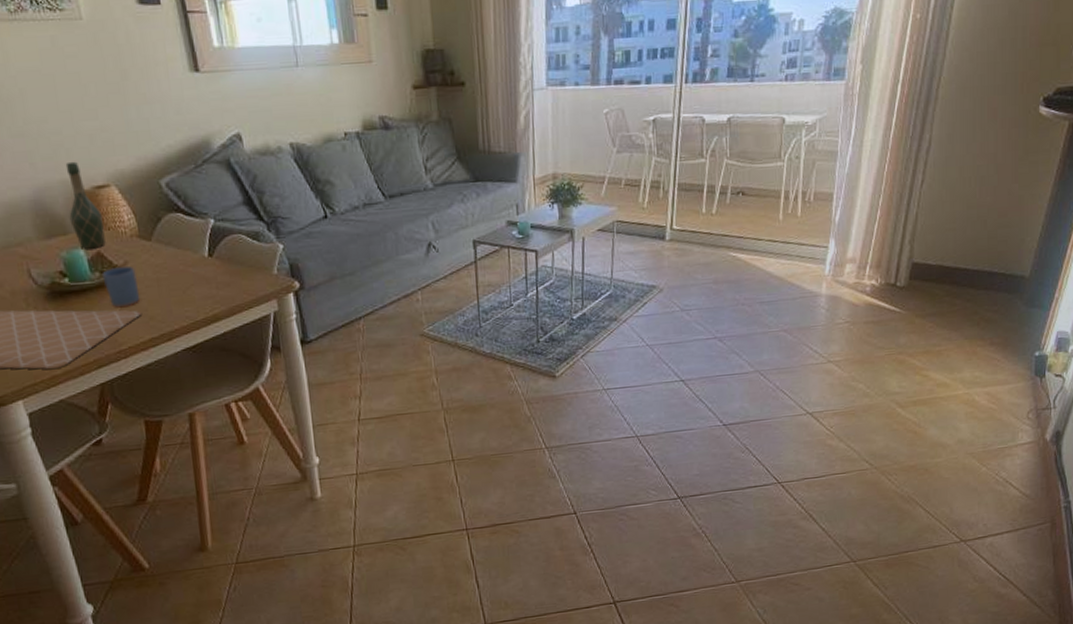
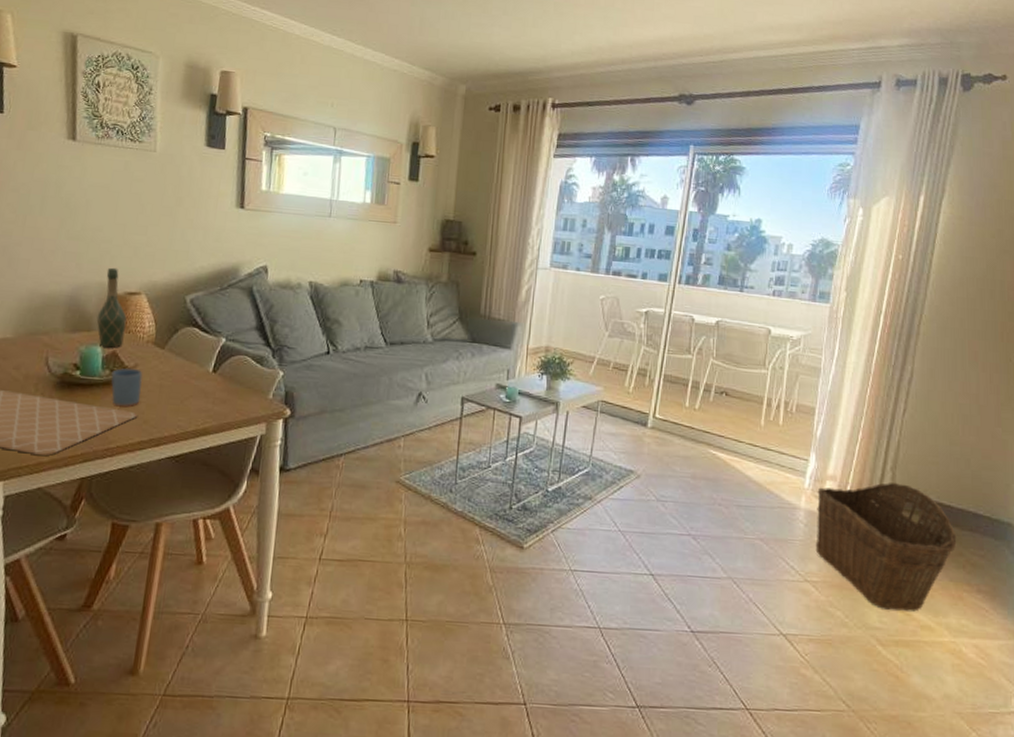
wicker basket: none [837,255,972,375] -> present [815,483,957,612]

